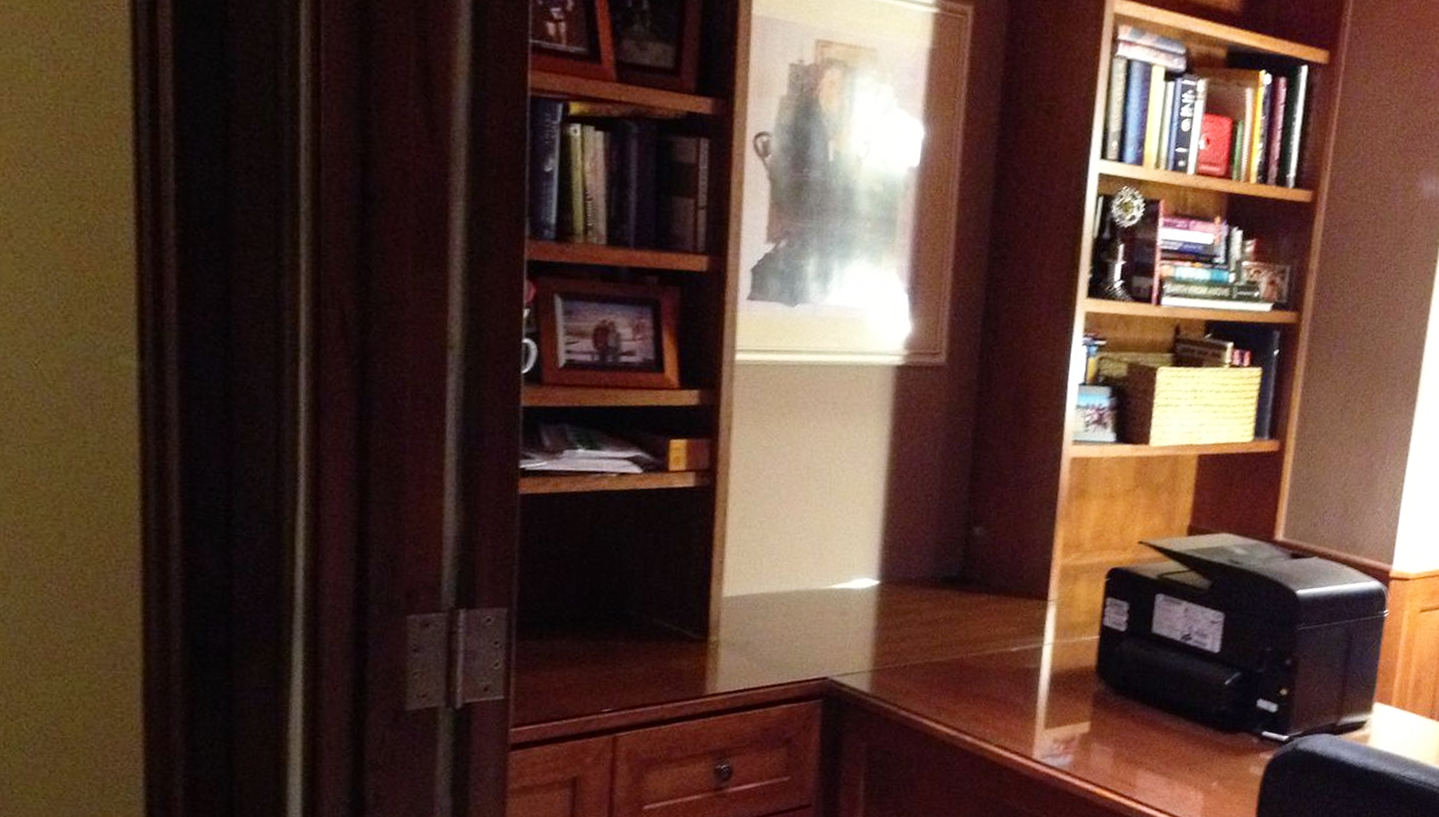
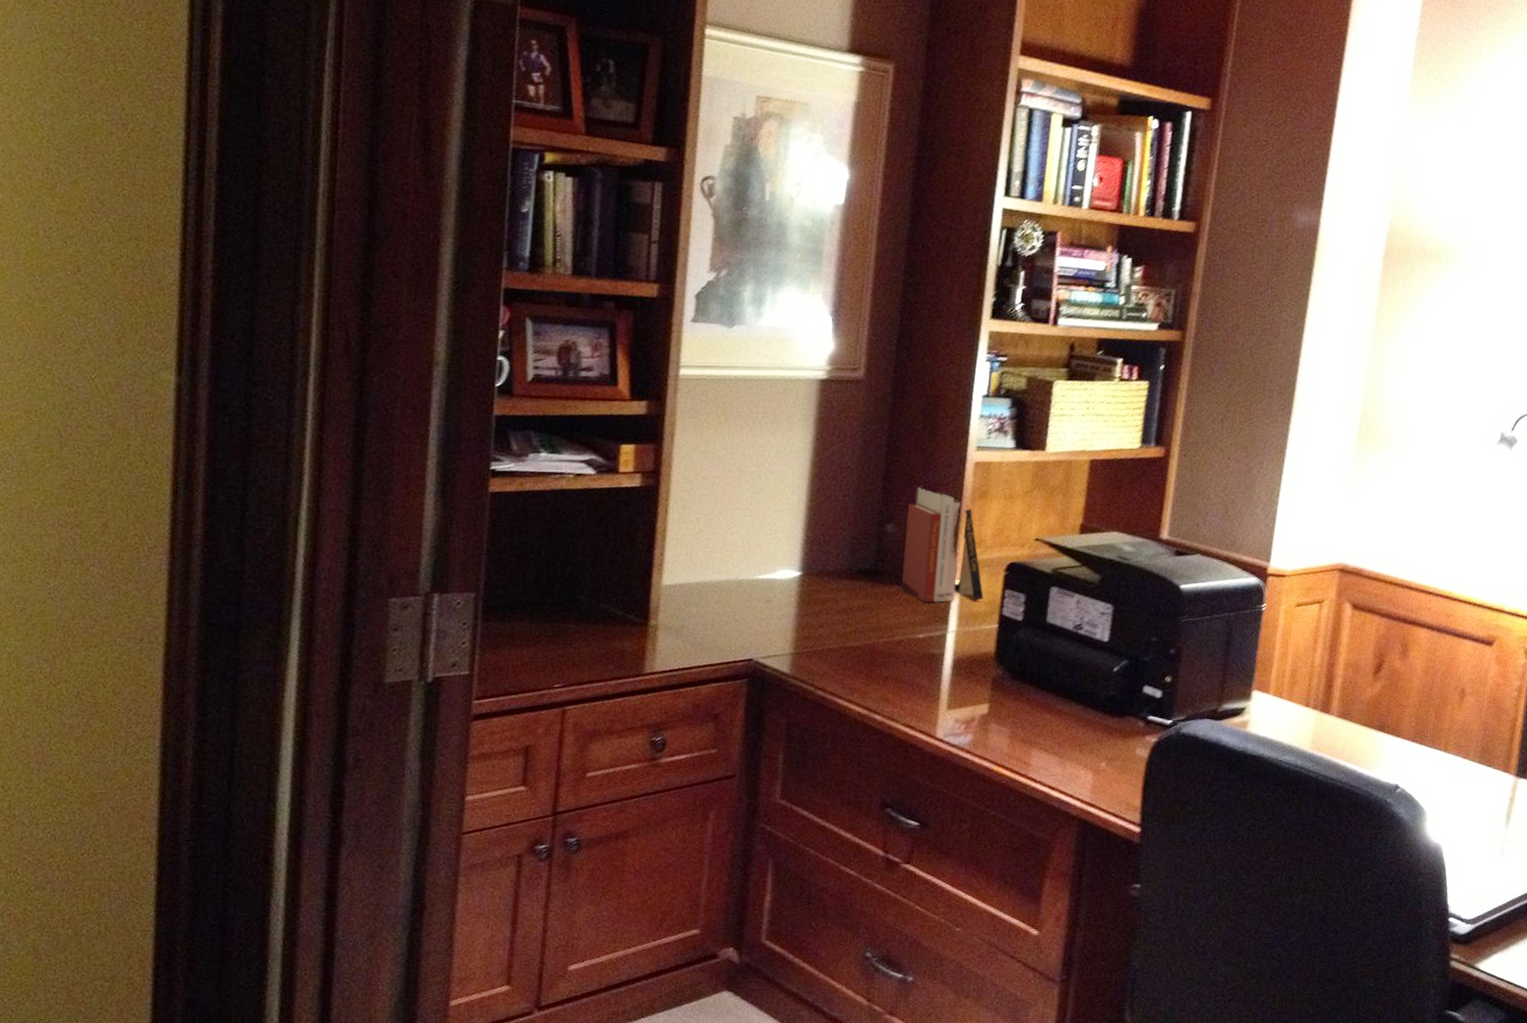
books: none [992,483,1083,613] -> present [901,485,984,603]

